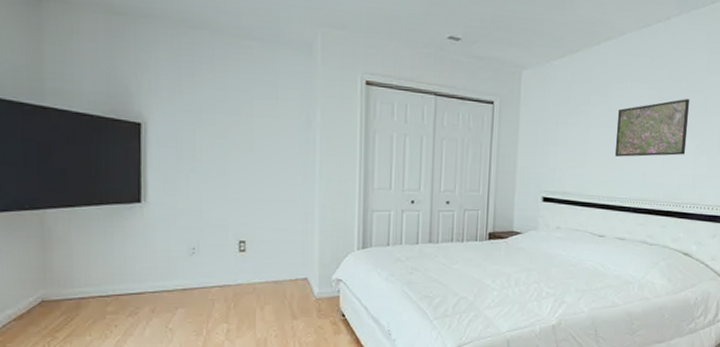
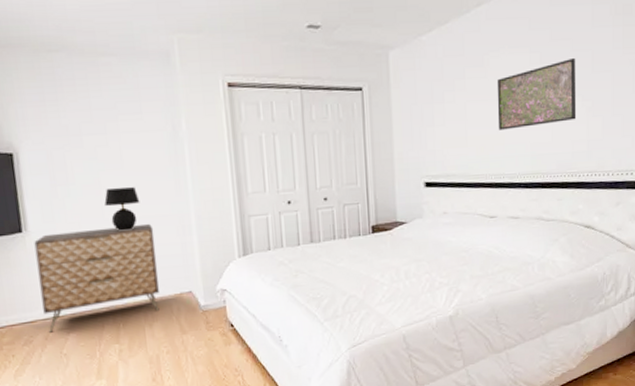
dresser: none [152,207,276,306] -> present [34,223,160,333]
table lamp: none [230,169,266,212] -> present [104,187,140,231]

